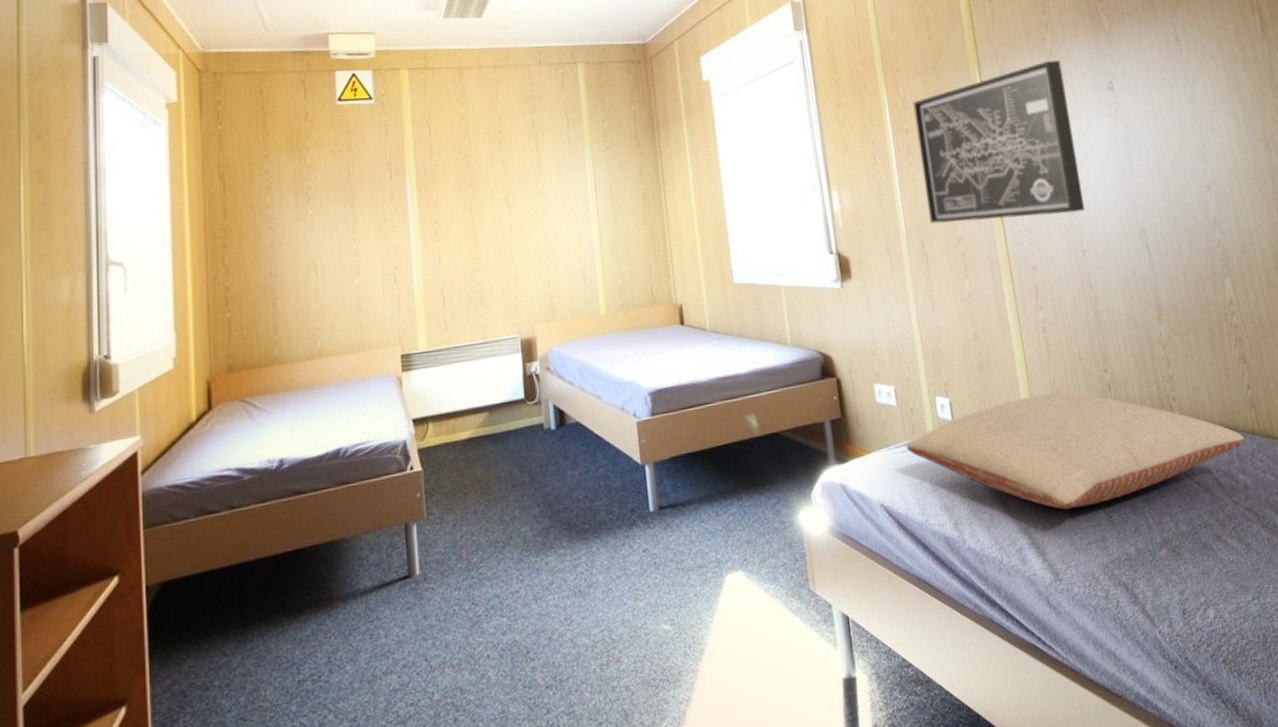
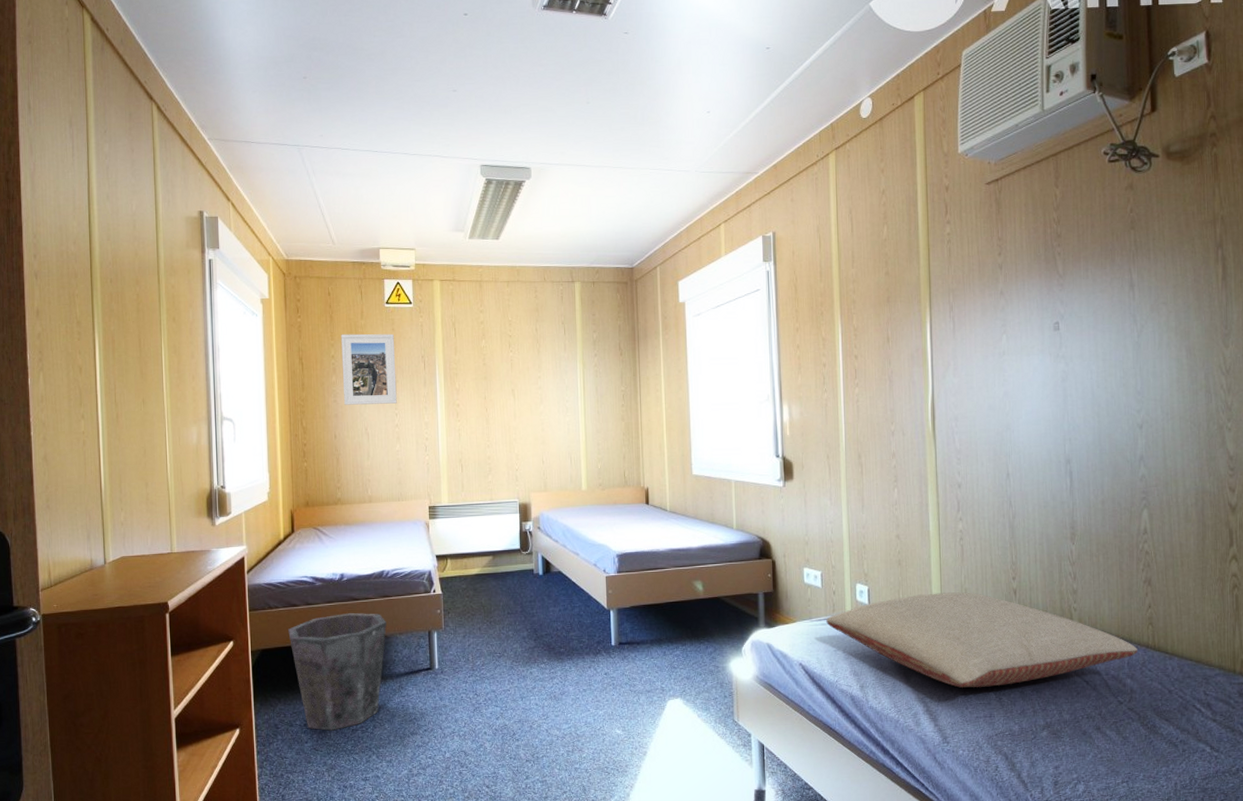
waste bin: none [202,508,346,690] -> present [288,612,387,731]
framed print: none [277,137,355,233] -> present [341,333,397,405]
wall art: present [913,60,1086,224] -> none [864,299,1015,440]

